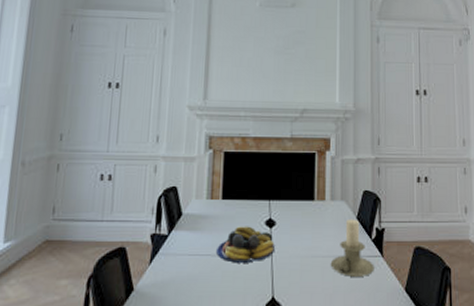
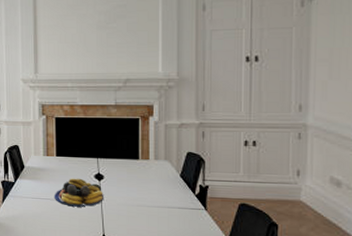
candle holder: present [330,219,375,277] -> none [155,176,198,225]

